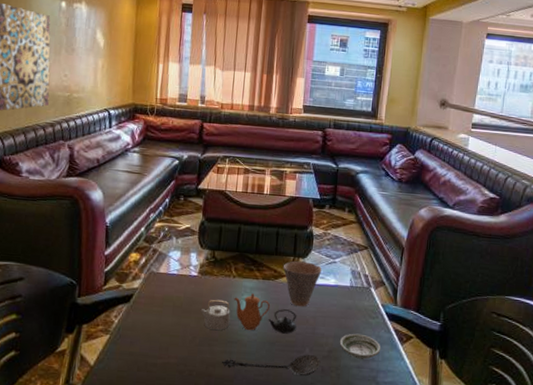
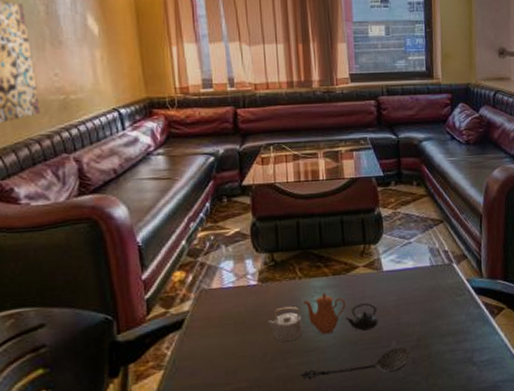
cup: present [283,261,322,307] -> none [354,247,397,299]
saucer: present [339,333,381,359] -> none [427,315,473,342]

